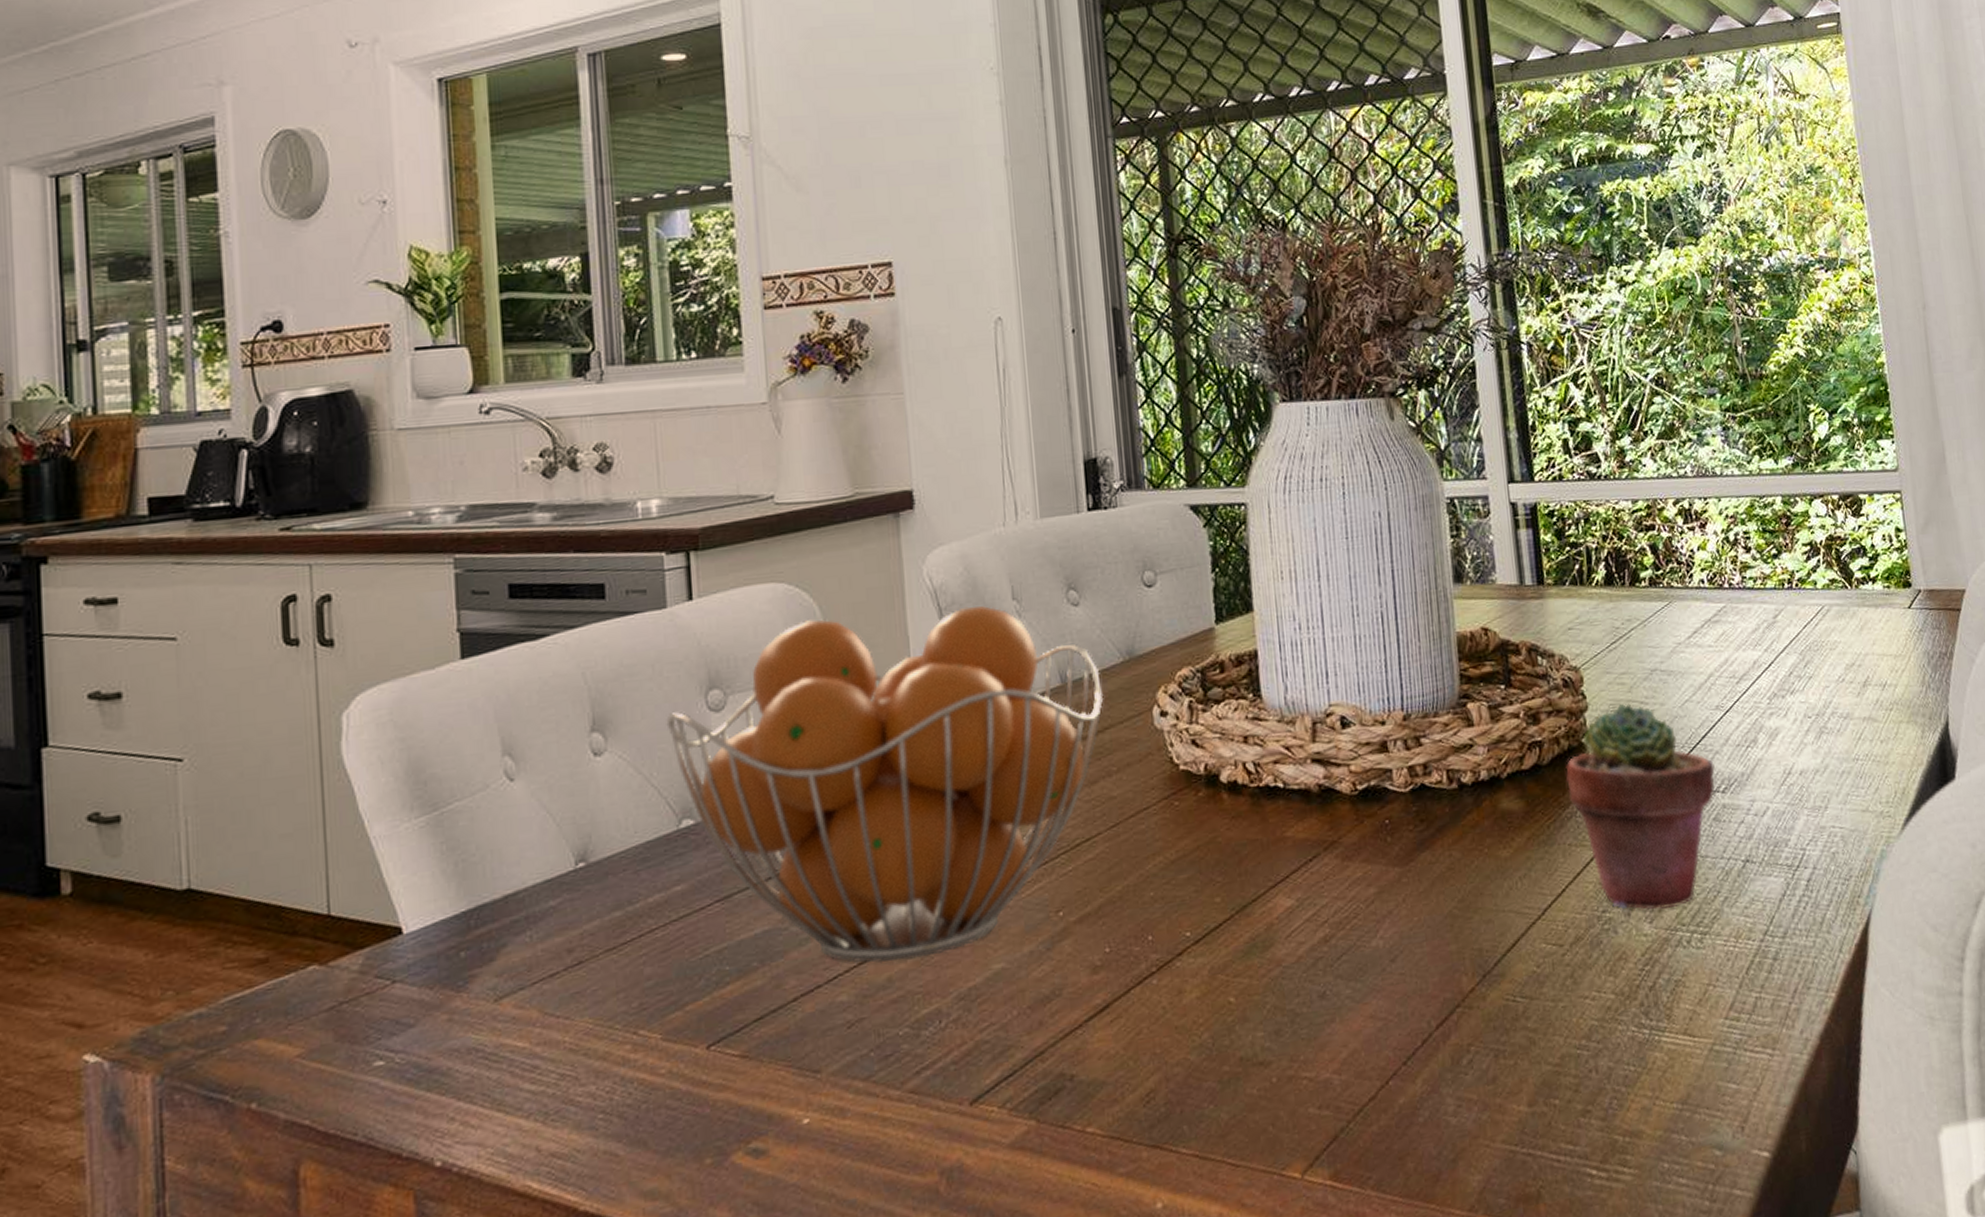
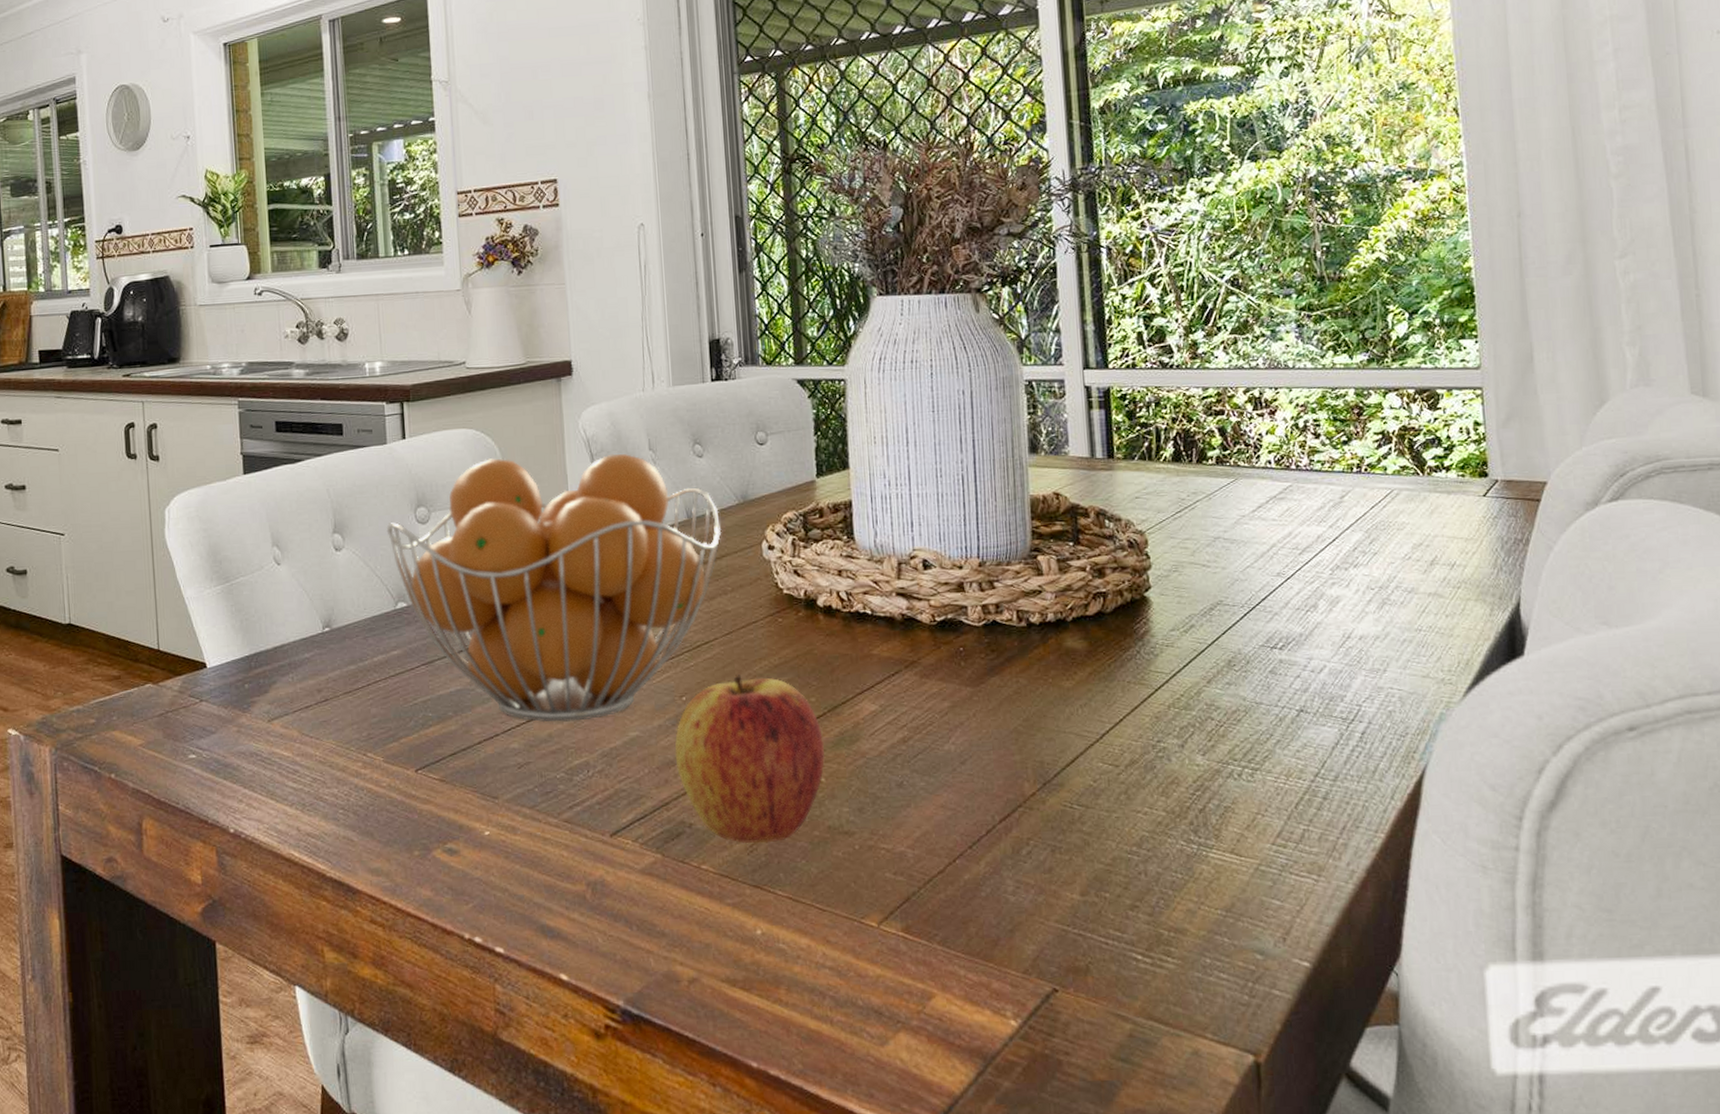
apple: none [1050,876,1234,1093] -> present [674,675,825,844]
potted succulent: present [1565,703,1715,910] -> none [1128,565,1274,745]

